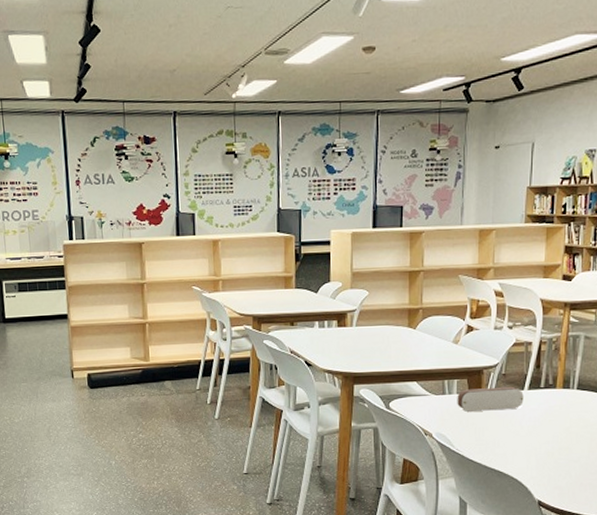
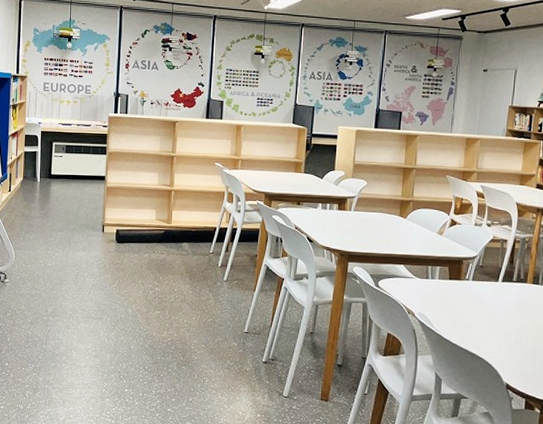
pencil case: present [457,386,524,412] -> none [438,276,498,298]

